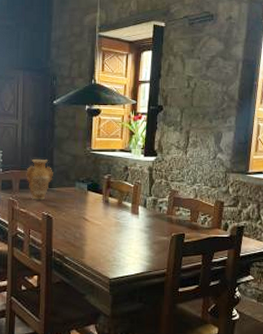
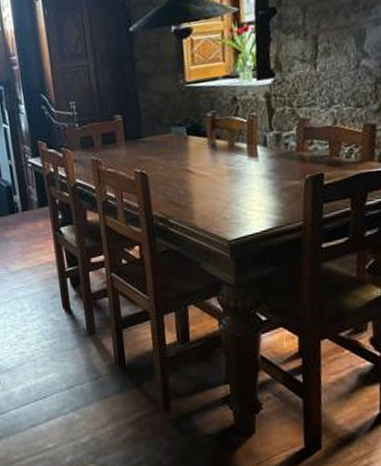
vase: present [26,158,53,201] -> none [107,104,142,156]

